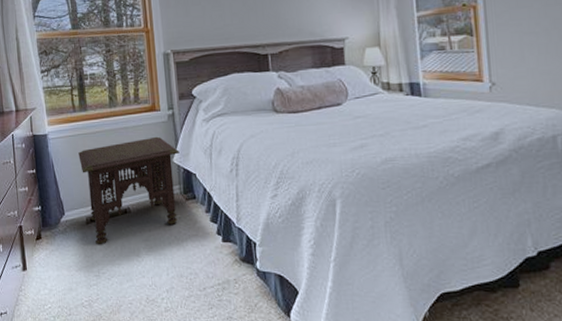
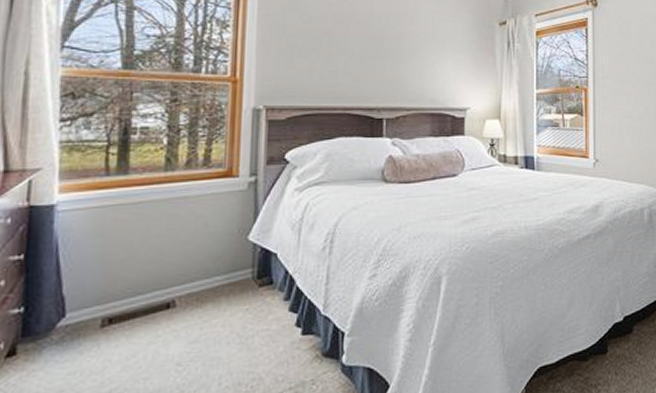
side table: present [78,136,180,245] -> none [103,208,259,356]

